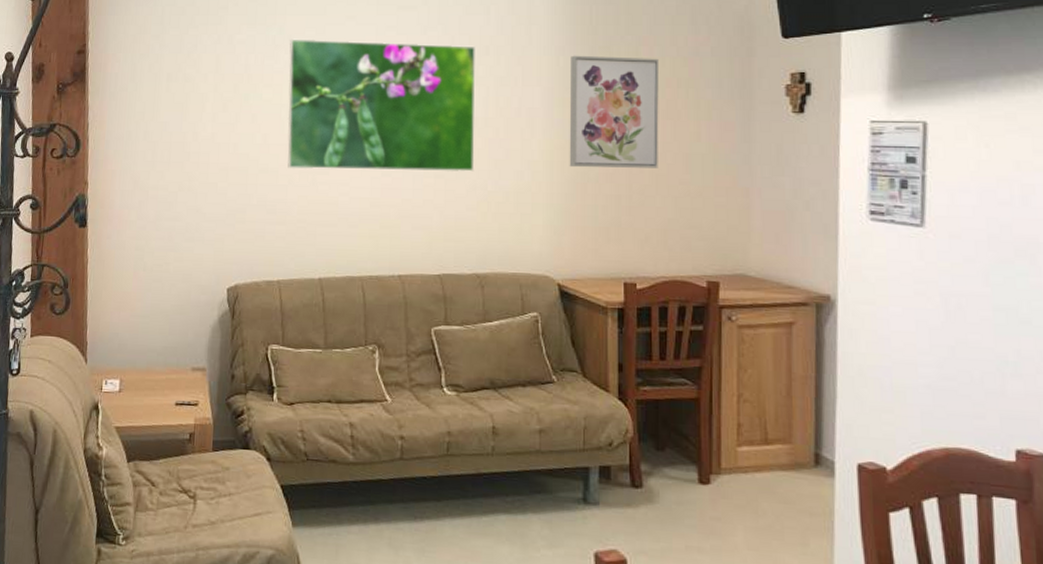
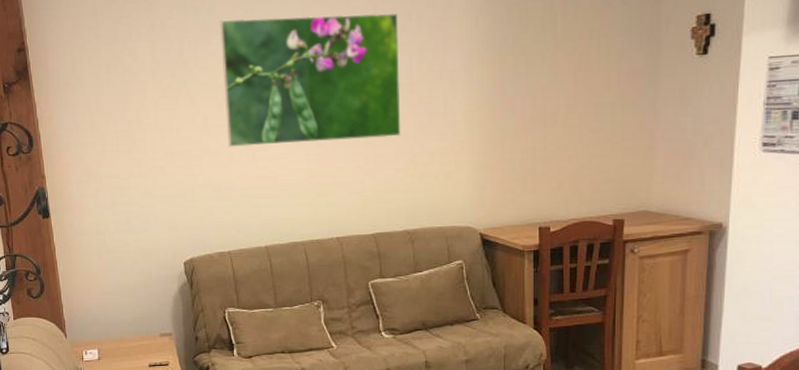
wall art: present [569,55,659,168] -> none [488,11,572,125]

